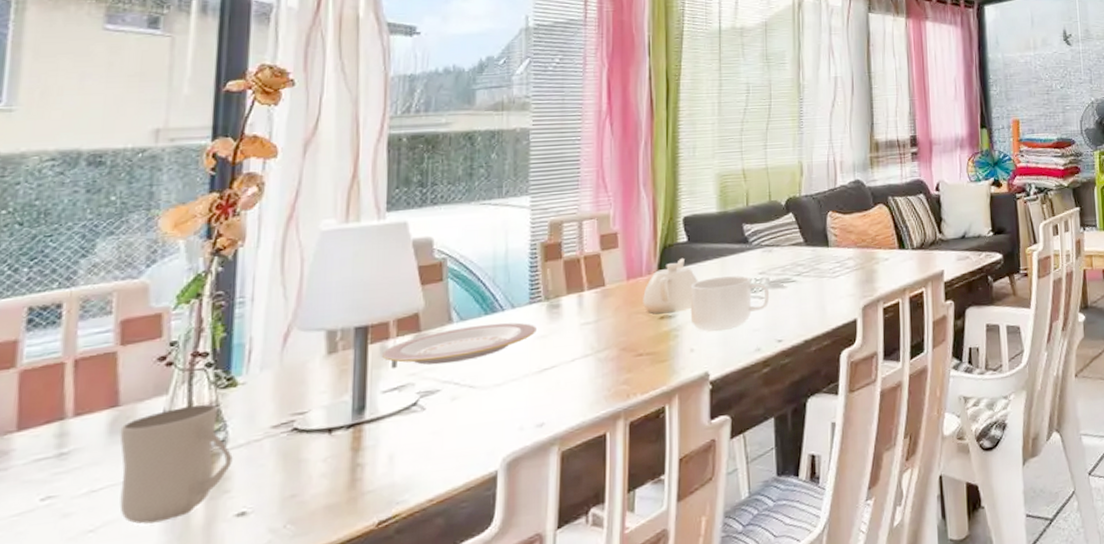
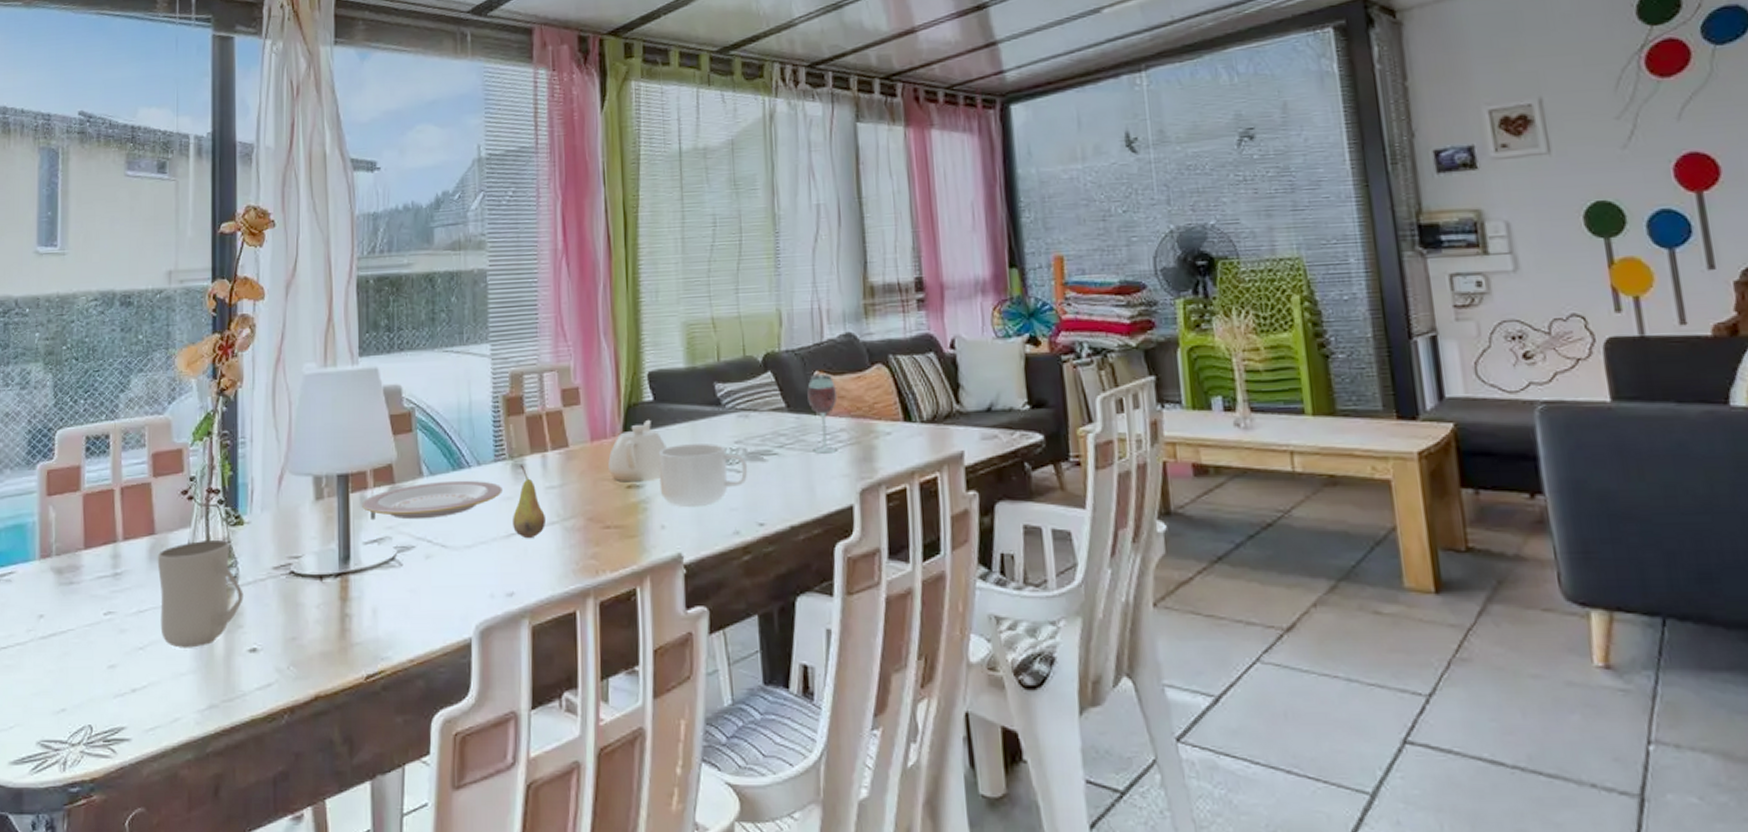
fruit: none [546,305,579,372] -> present [513,465,545,539]
wineglass: none [822,214,847,279] -> present [807,374,838,454]

